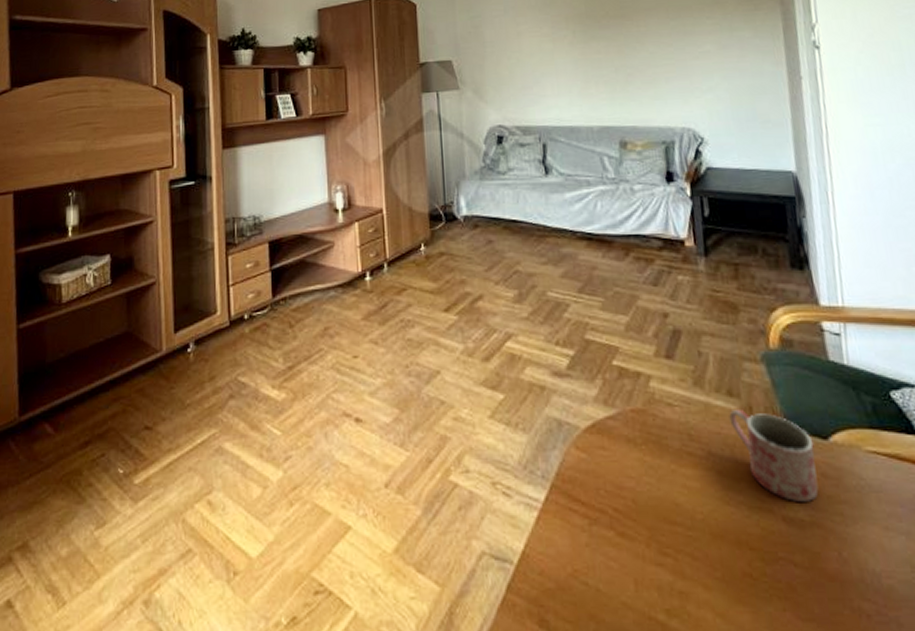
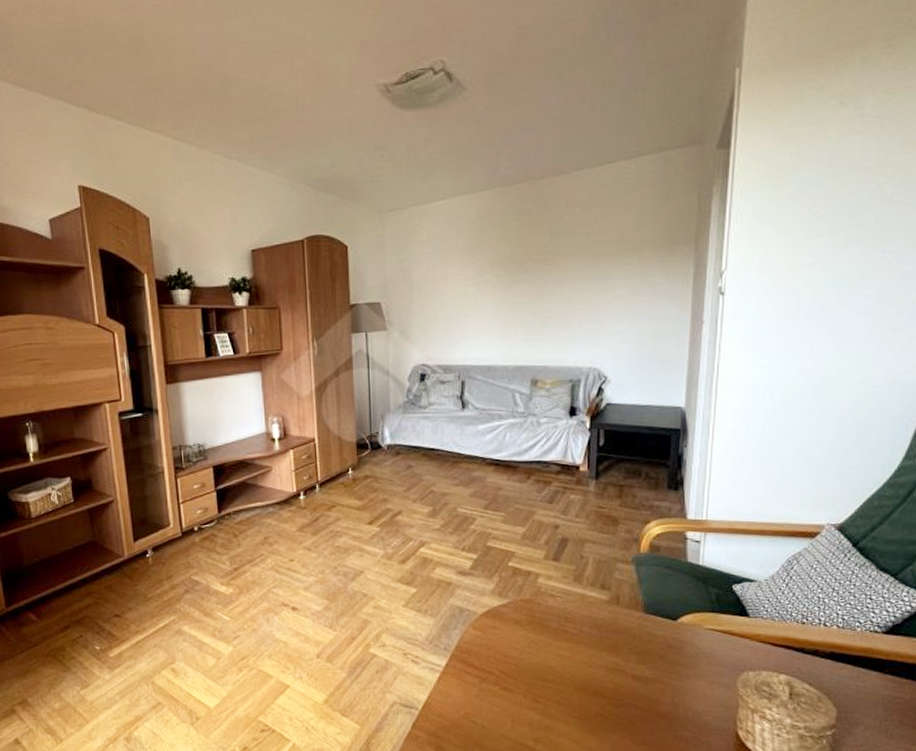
mug: present [729,410,819,502] -> none [600,599,665,665]

